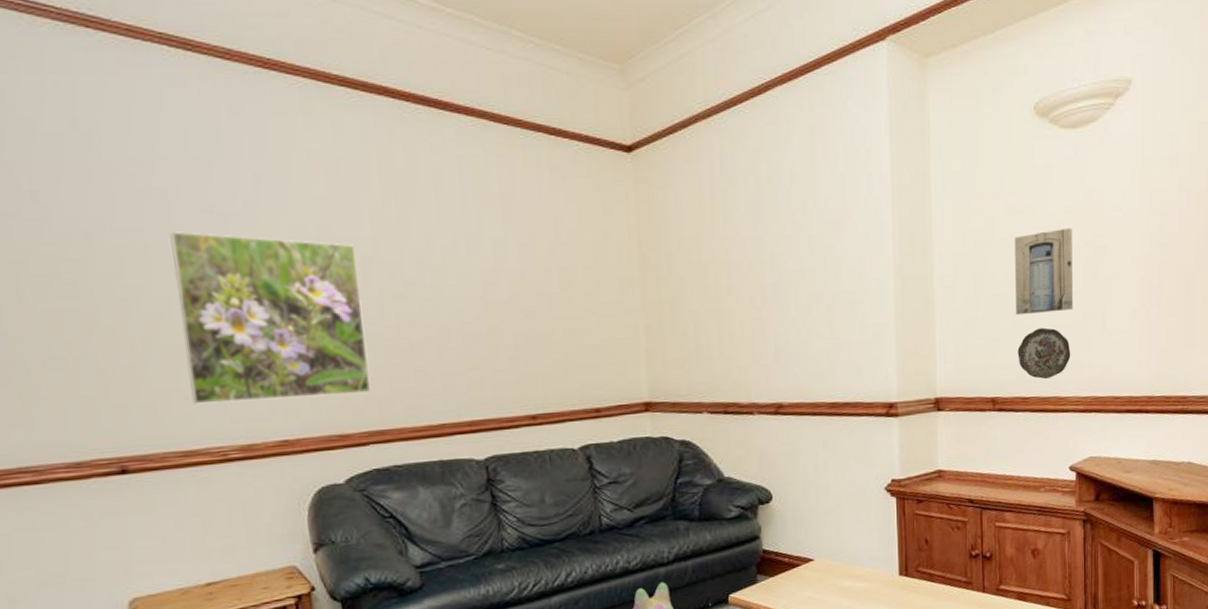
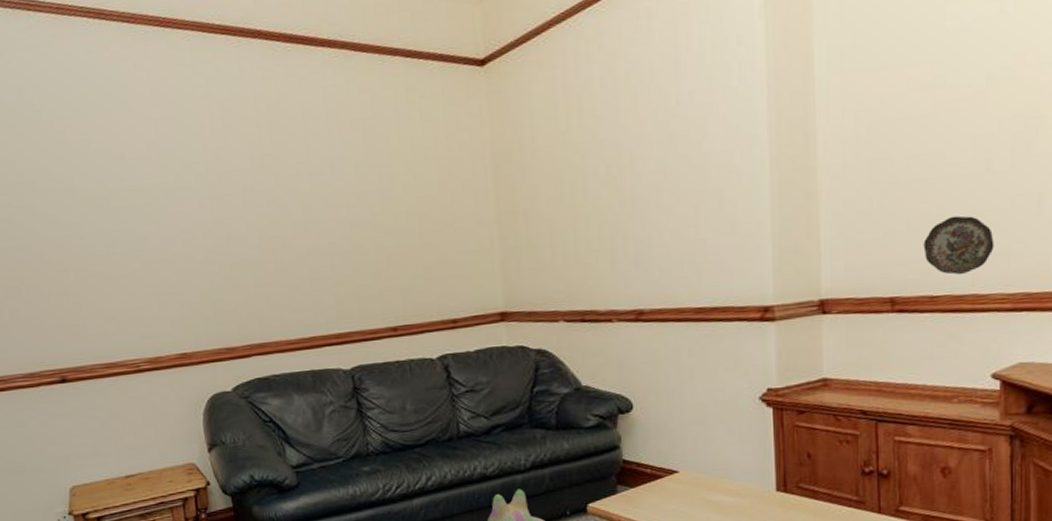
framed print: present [170,231,372,405] -> none [92,175,253,324]
wall art: present [1014,227,1073,315] -> none [919,97,998,204]

